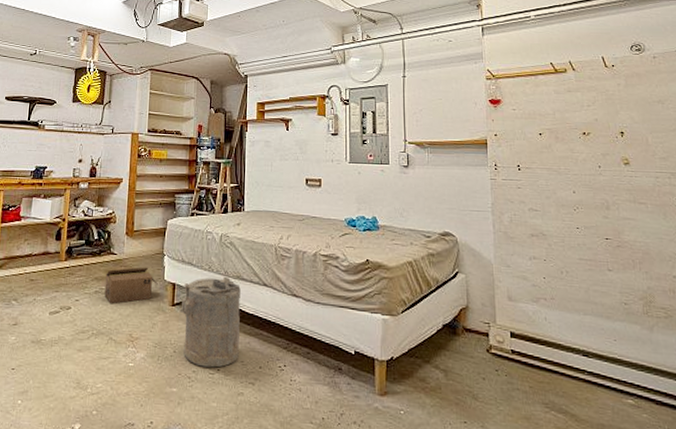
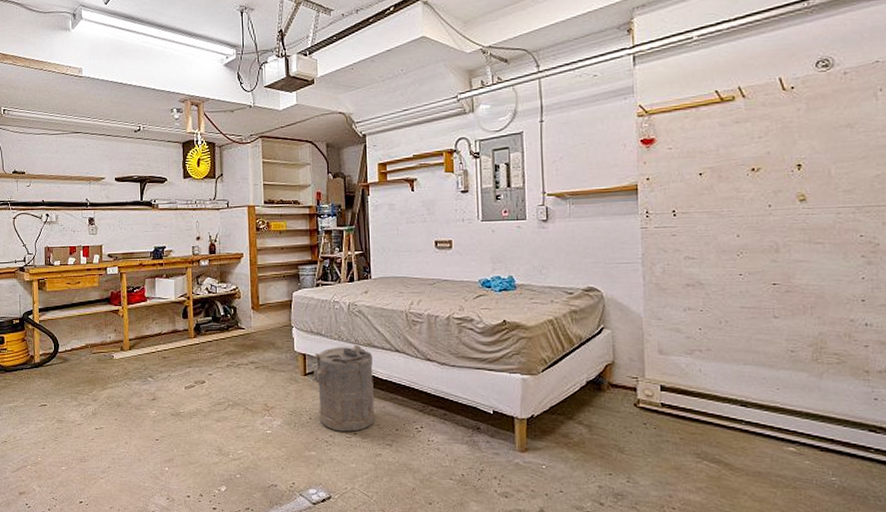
cardboard box: present [104,267,158,304] -> none [236,339,288,377]

